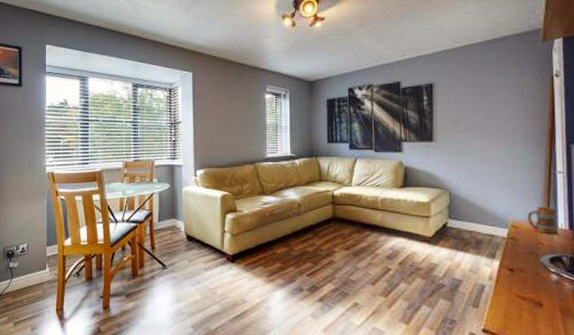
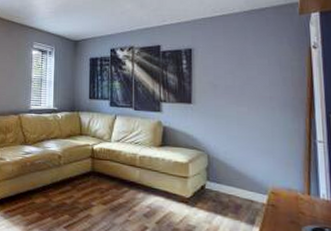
mug: present [527,207,559,235] -> none [287,175,321,205]

